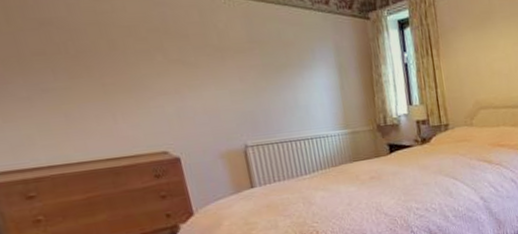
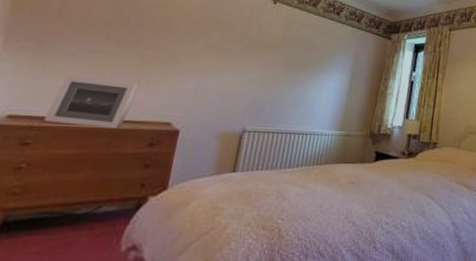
picture frame: none [31,116,119,174] -> present [43,75,140,130]

